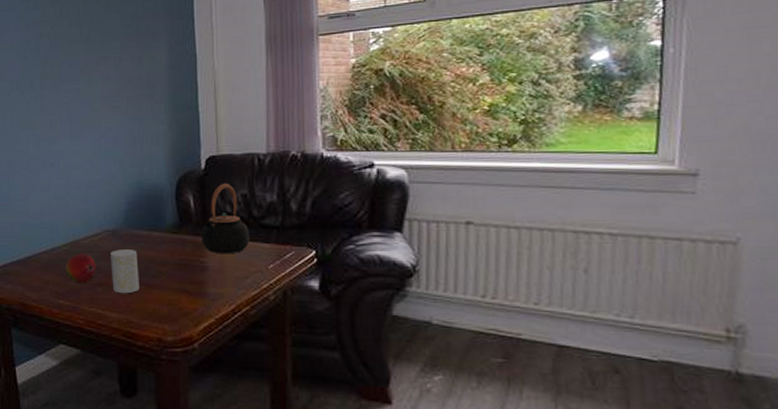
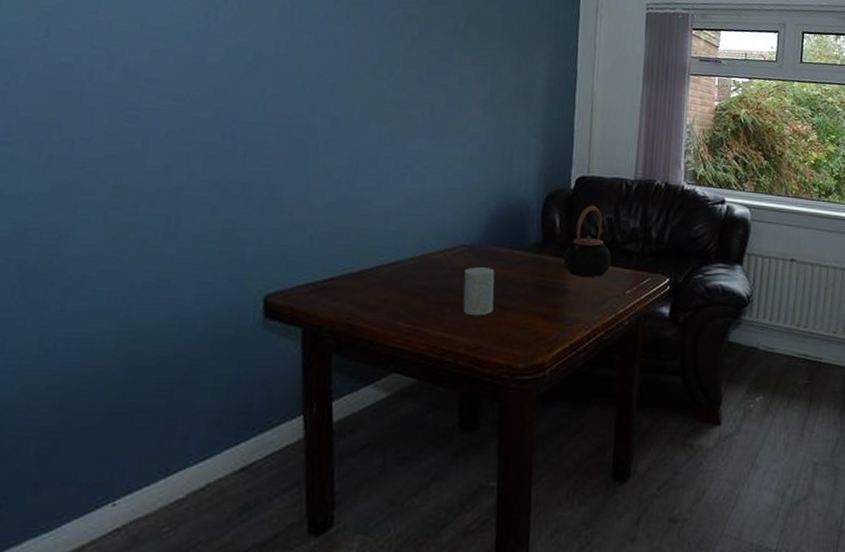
fruit: present [65,253,96,284] -> none [408,269,447,304]

